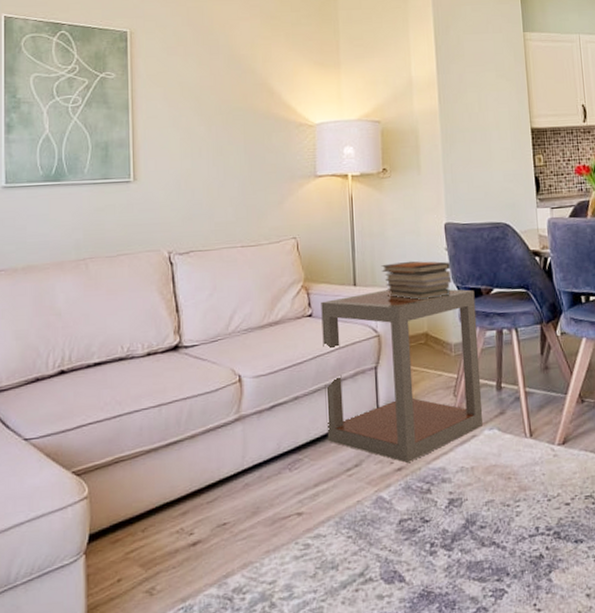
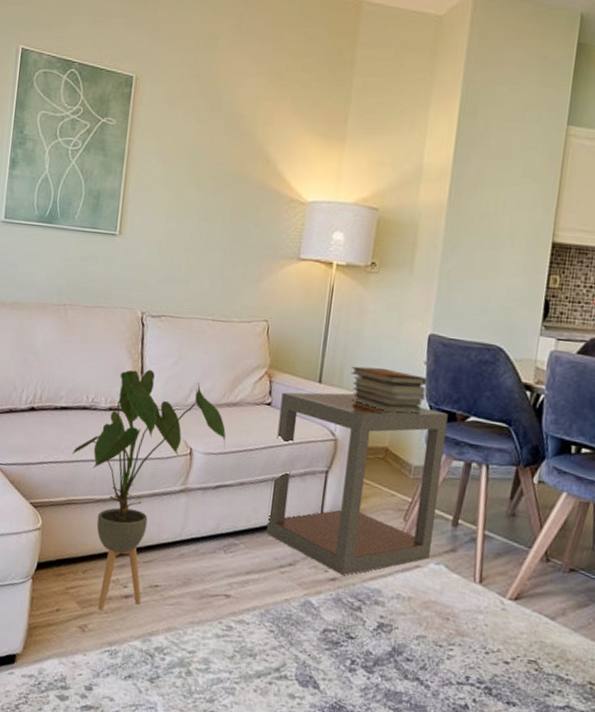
house plant: none [113,306,274,568] -> present [72,369,226,611]

